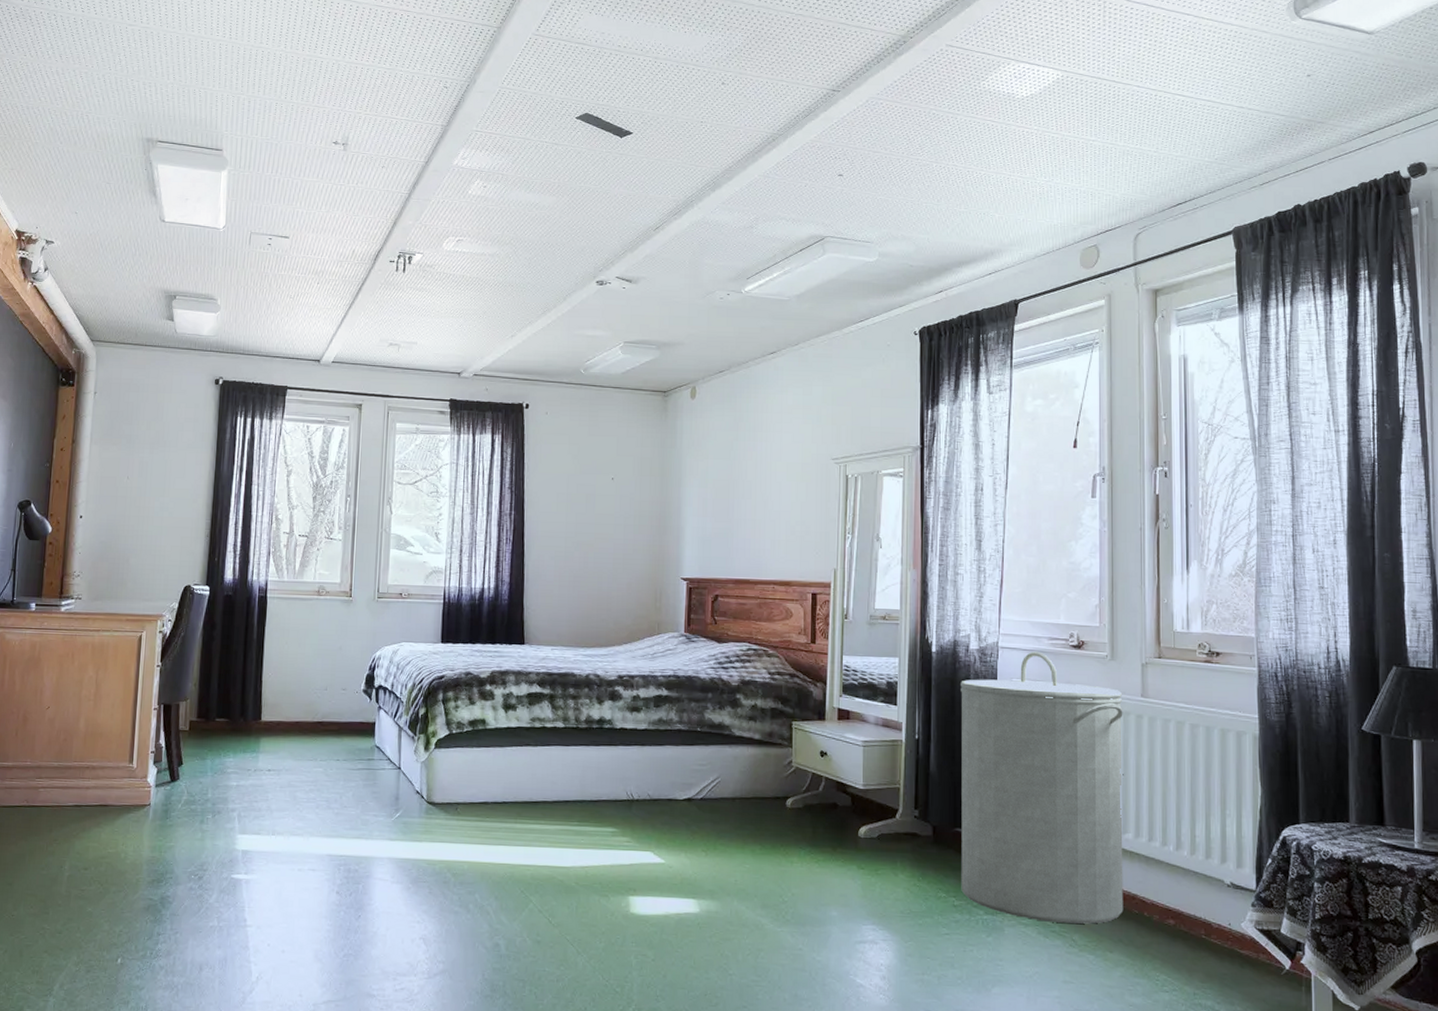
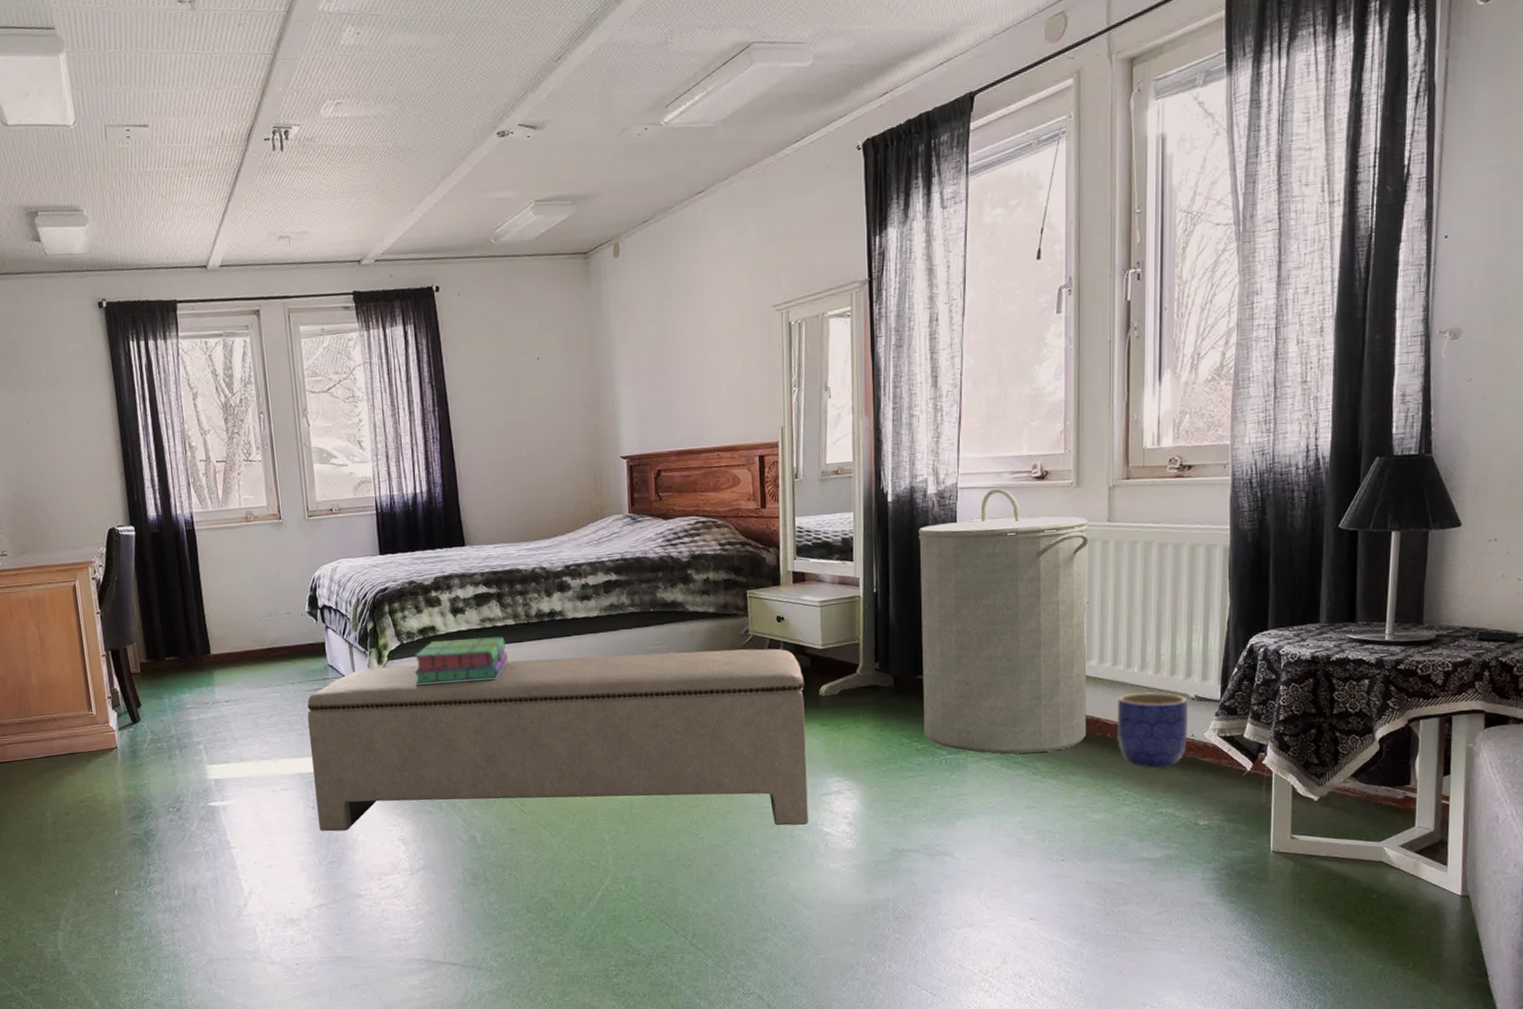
bench: none [341,754,844,974] -> present [307,648,808,832]
stack of books: none [457,735,553,781] -> present [413,636,508,685]
planter: none [1154,873,1224,955] -> present [1118,692,1188,768]

